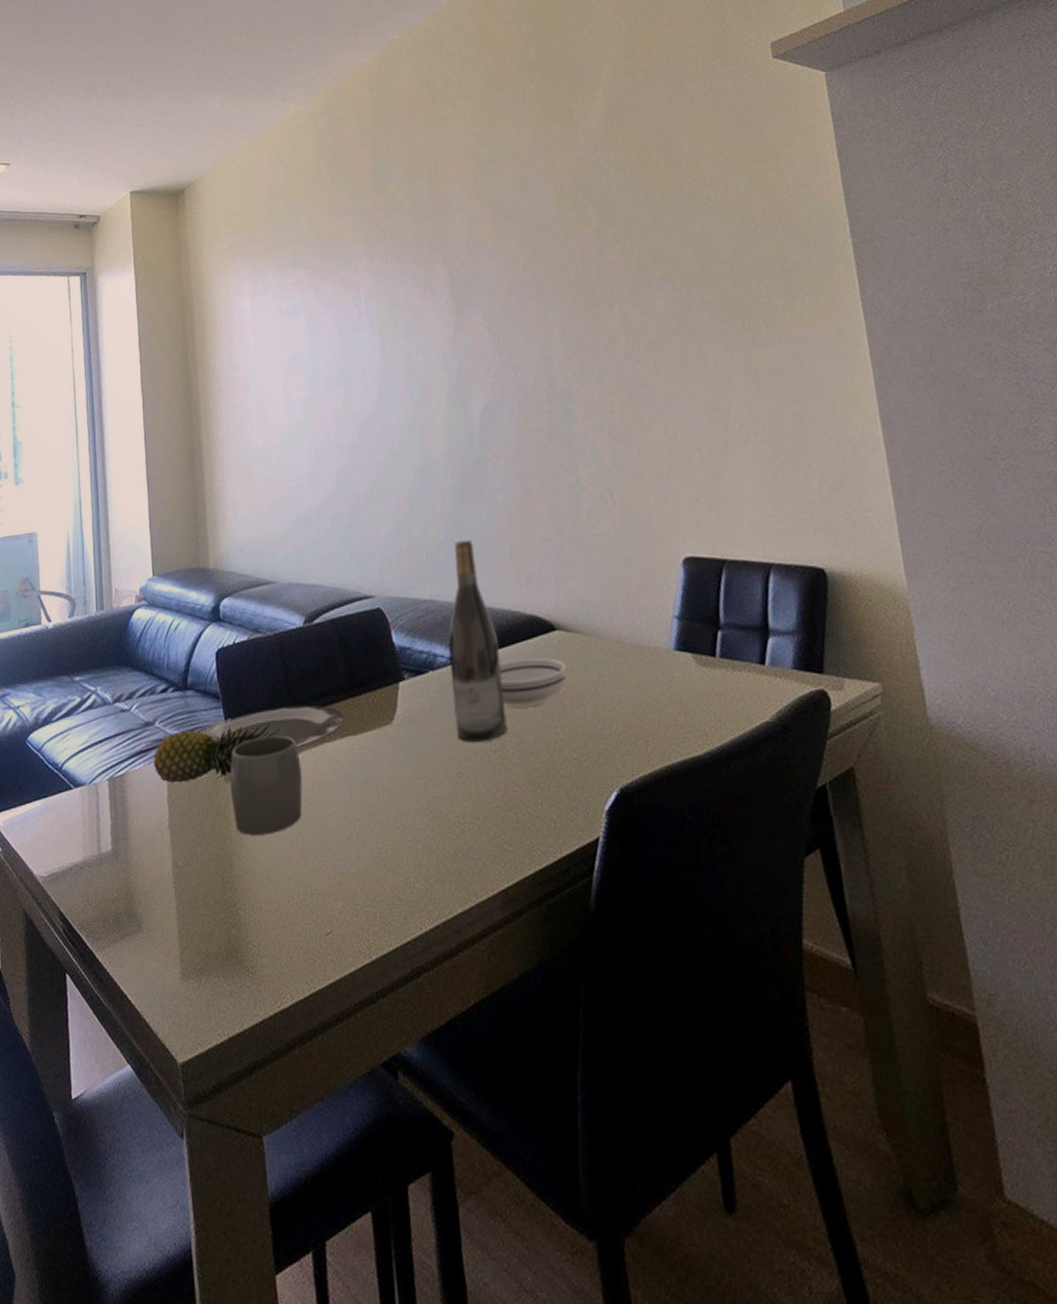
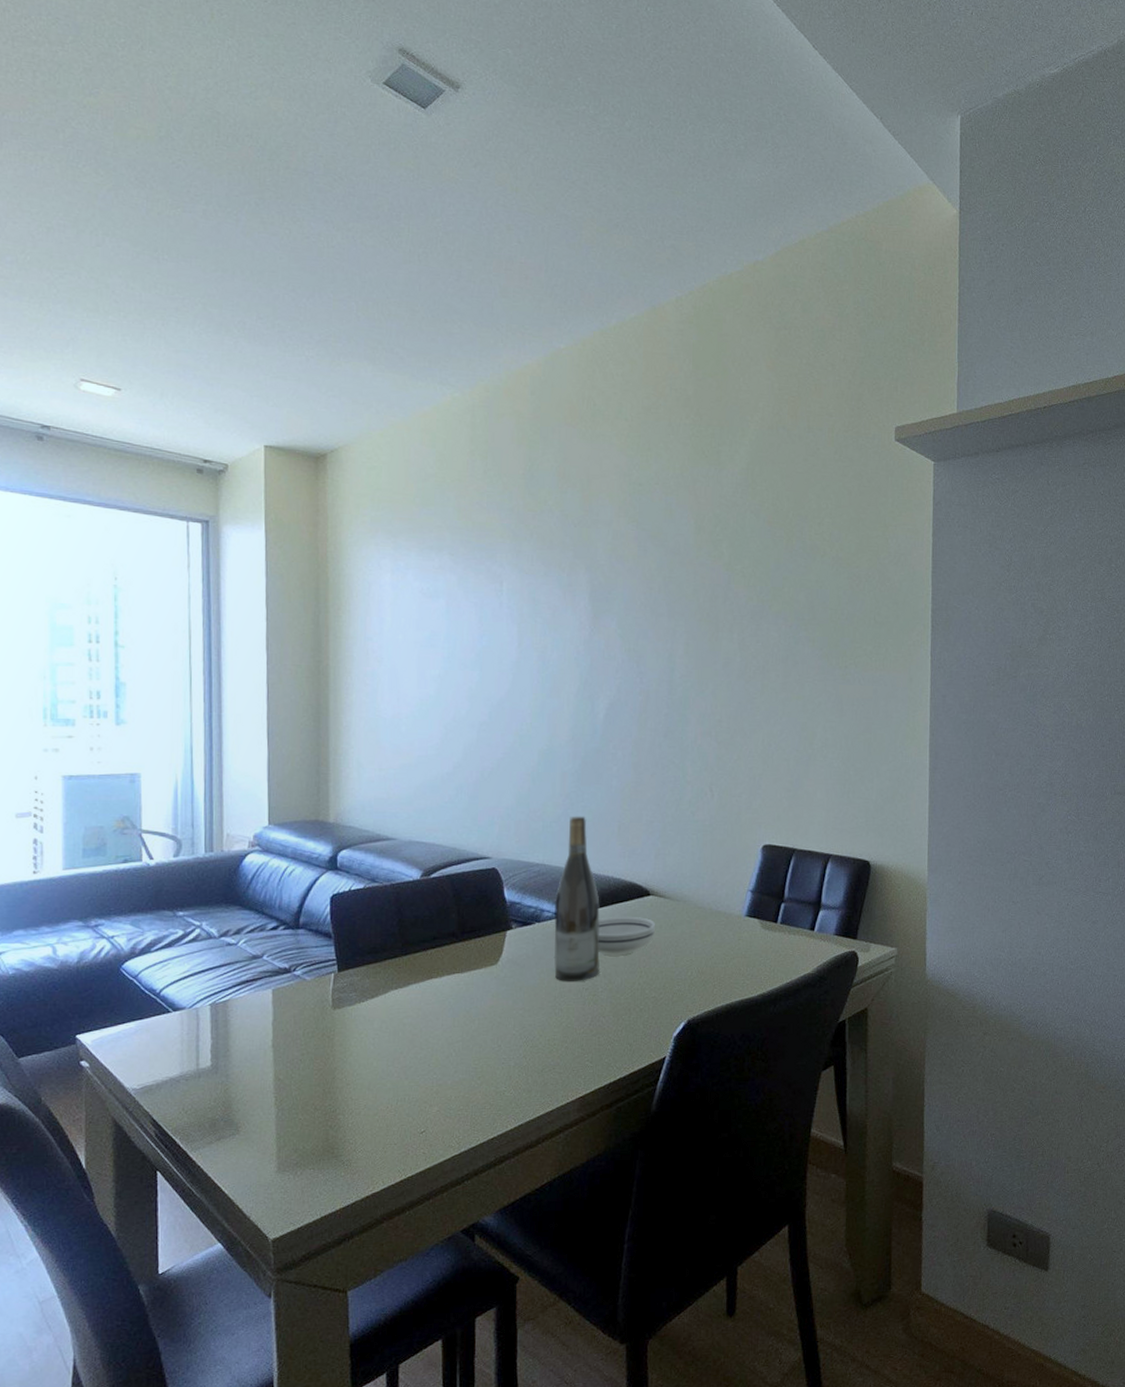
fruit: present [153,722,282,783] -> none [259,960,392,1009]
plate: present [200,705,344,748] -> none [309,946,452,982]
mug: present [229,735,303,835] -> none [336,971,408,1054]

